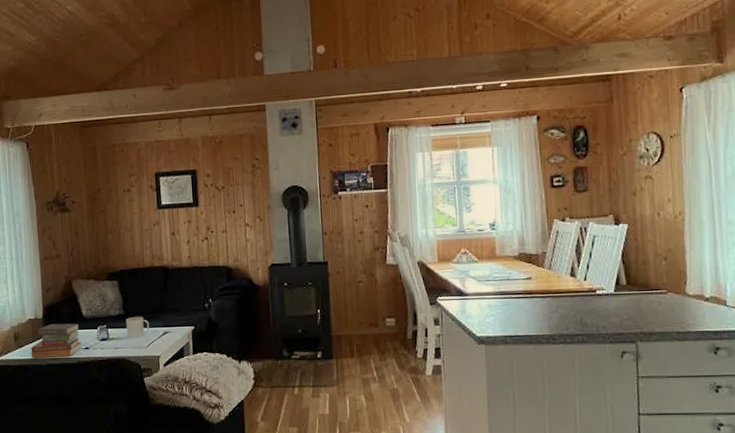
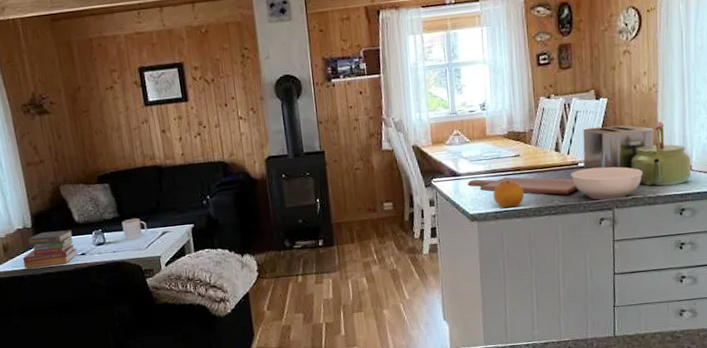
cutting board: none [476,299,596,323] -> present [468,176,578,195]
fruit: none [502,303,537,333] -> present [493,180,525,208]
bowl: none [588,296,670,332] -> present [571,166,643,201]
toaster: none [601,252,682,301] -> present [582,125,654,170]
kettle: none [656,251,726,321] -> present [631,121,691,186]

